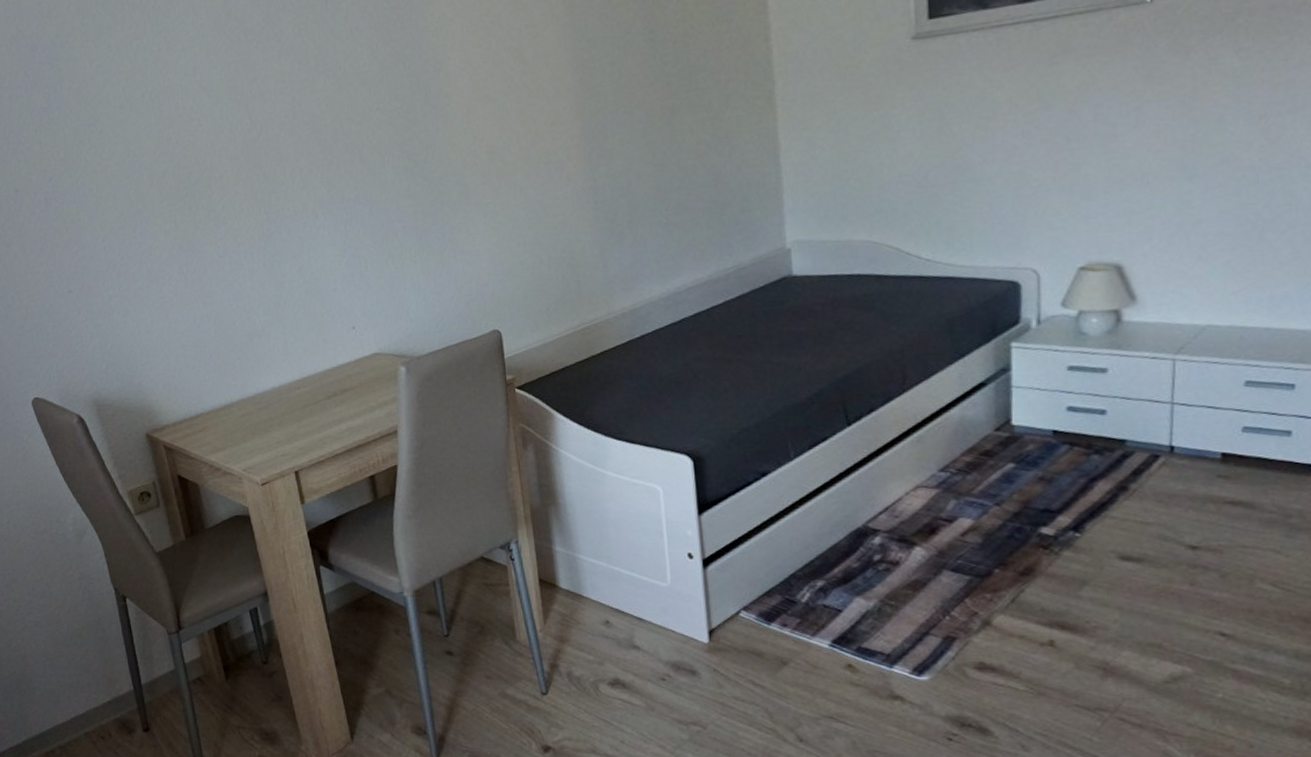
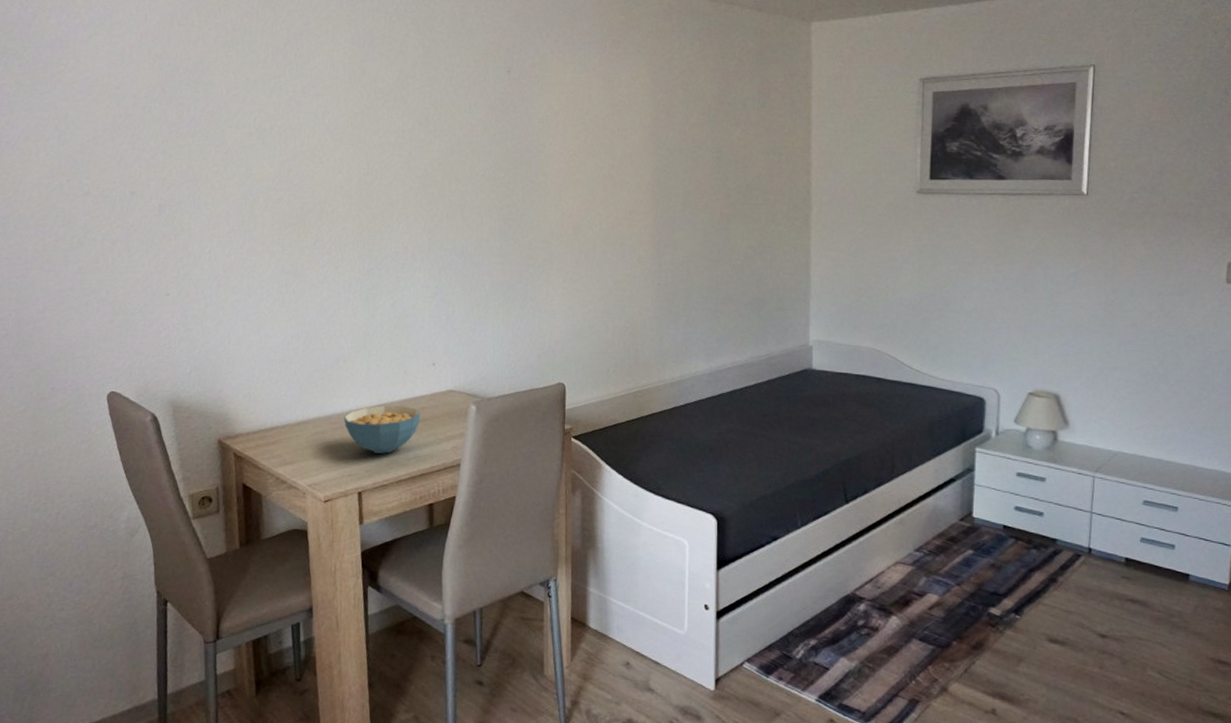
cereal bowl: none [268,376,348,430] -> present [344,405,420,454]

